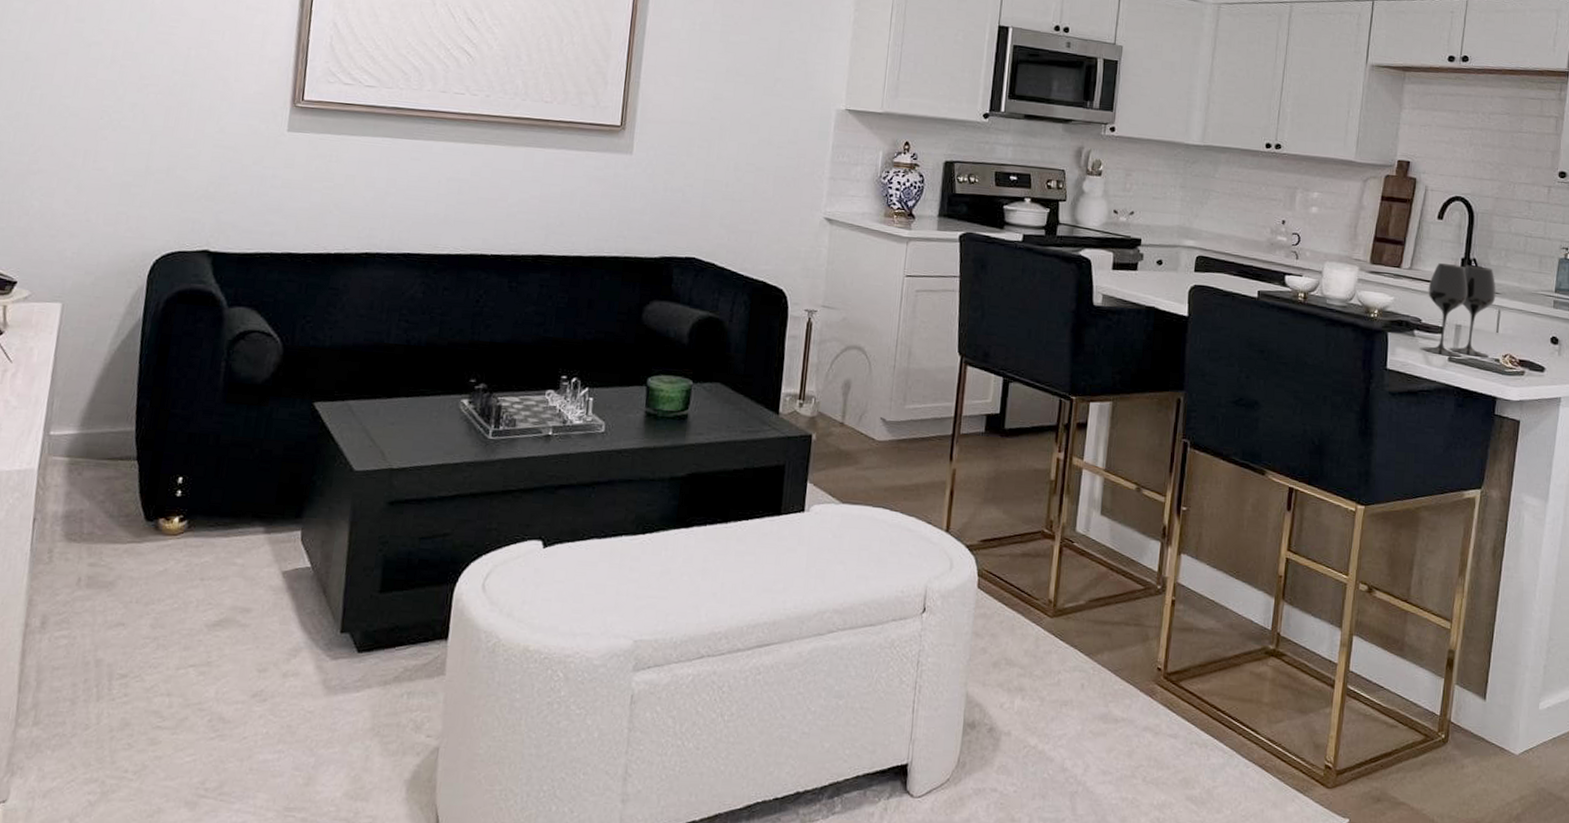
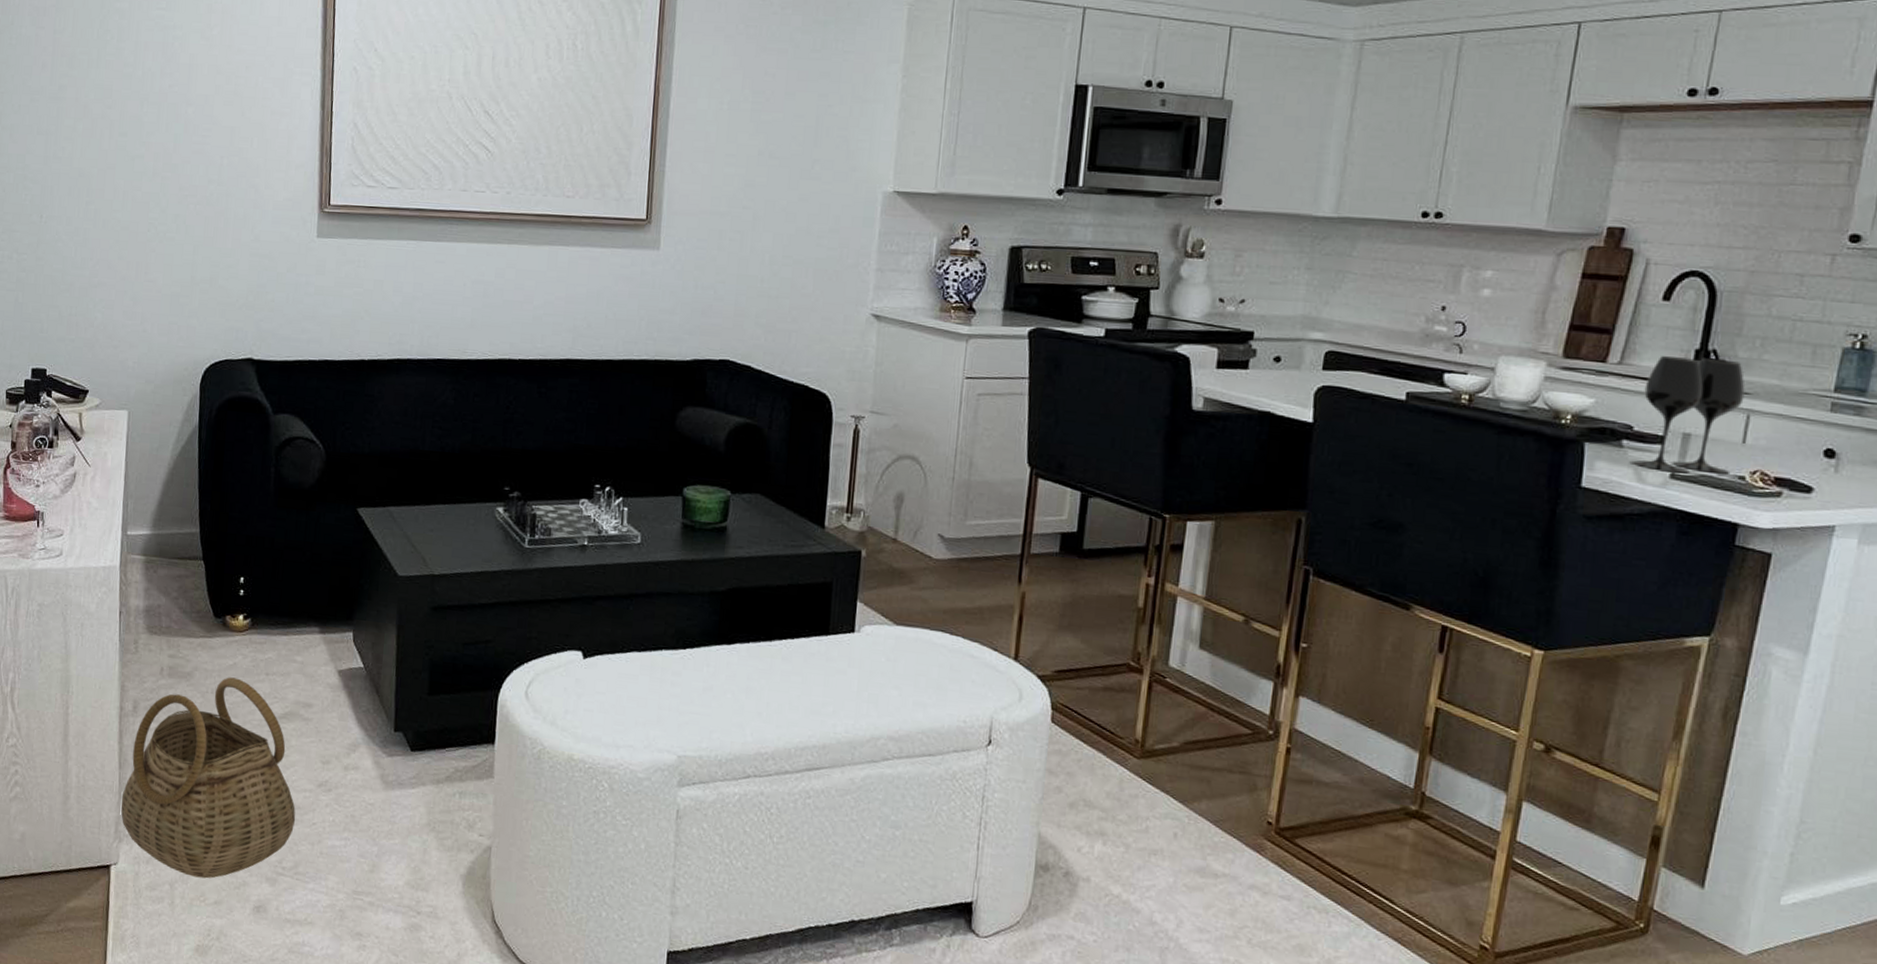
basket: none [16,584,225,809] -> present [120,677,296,879]

